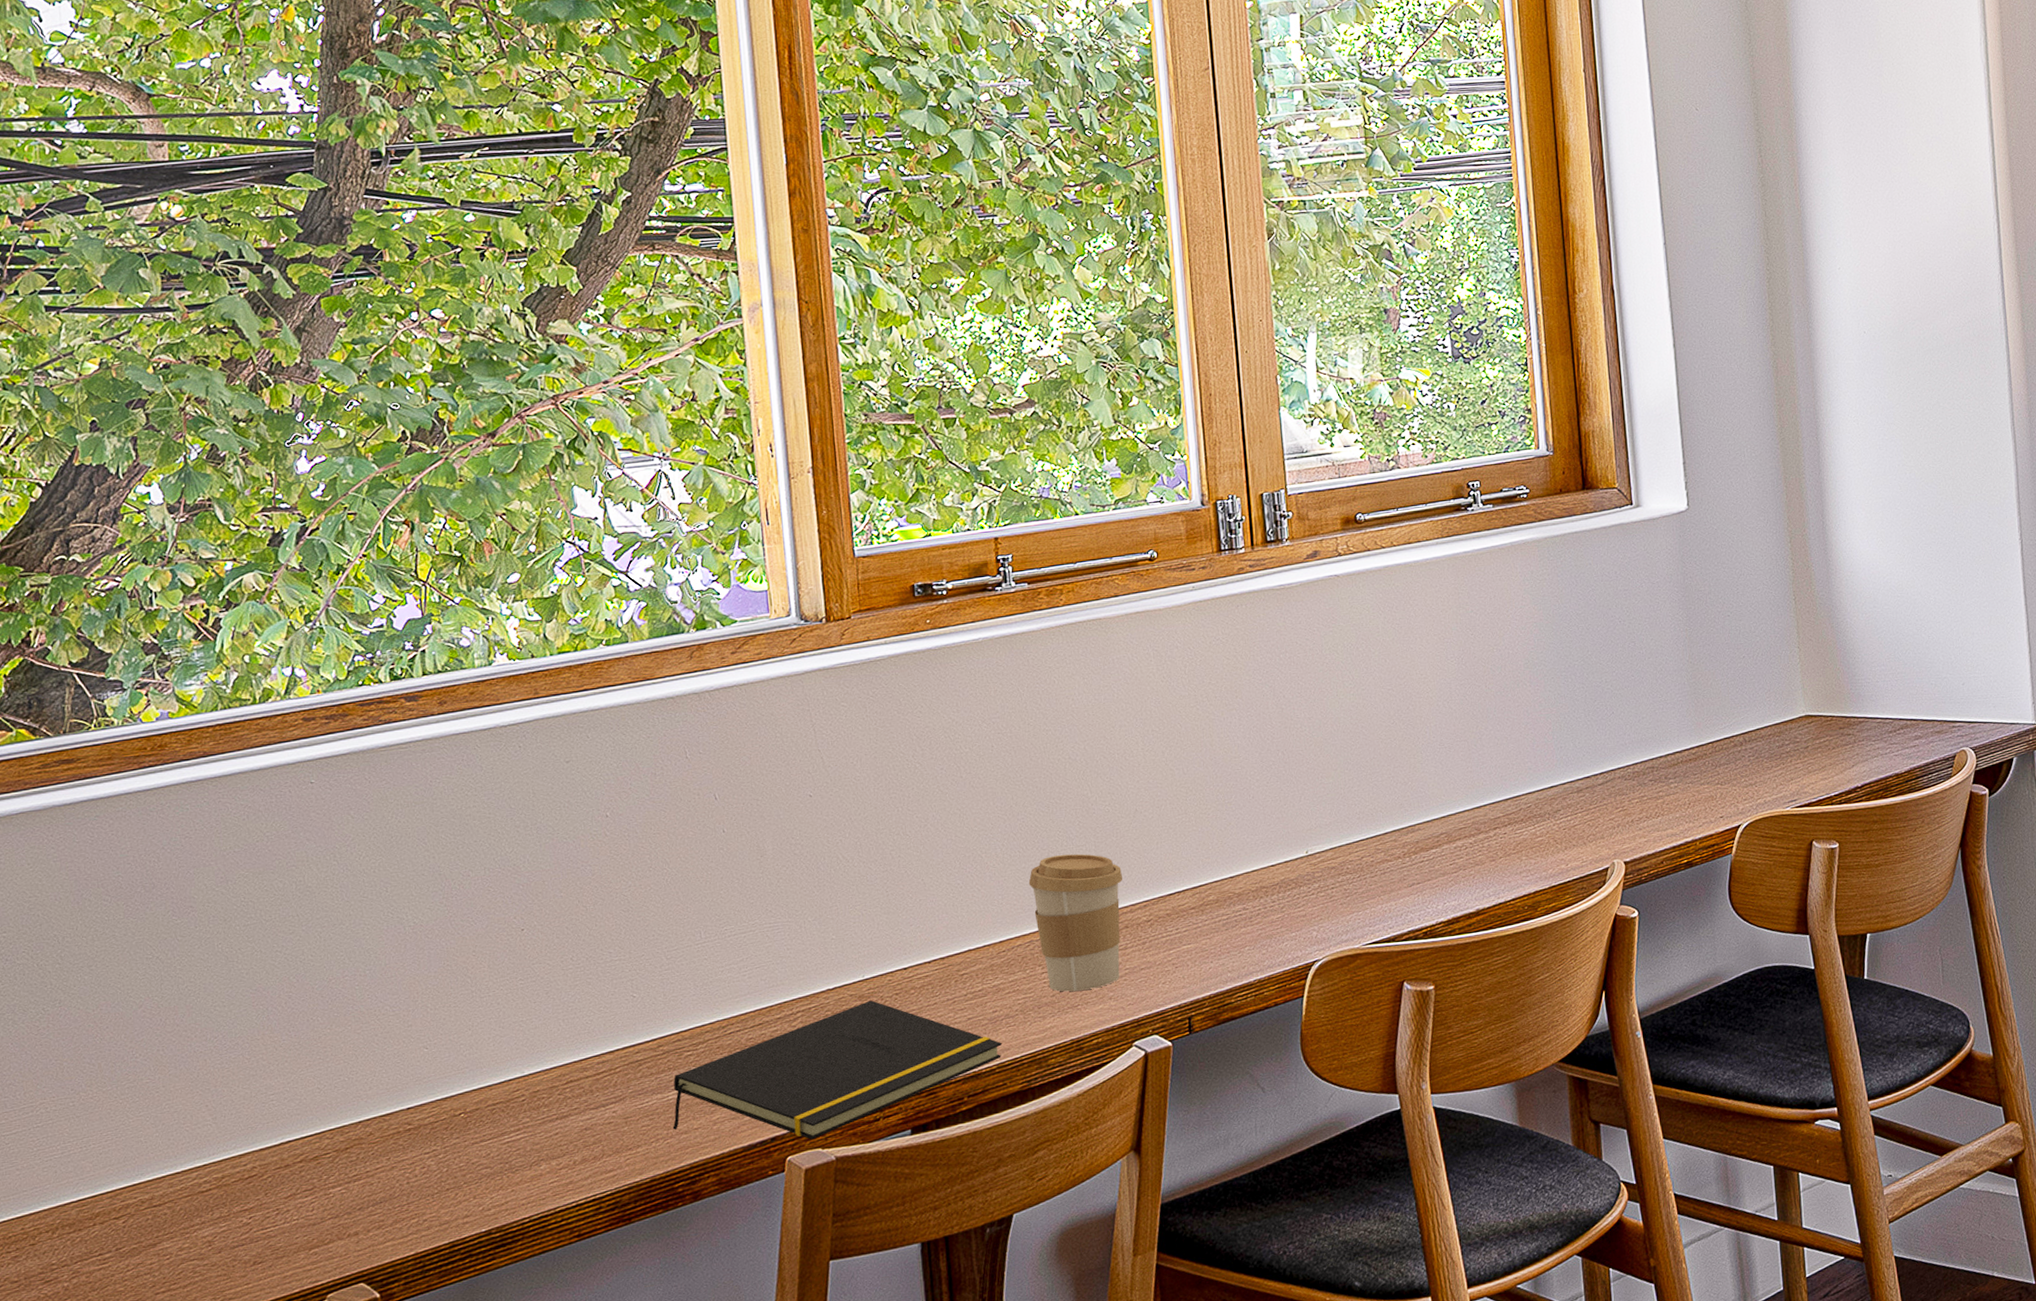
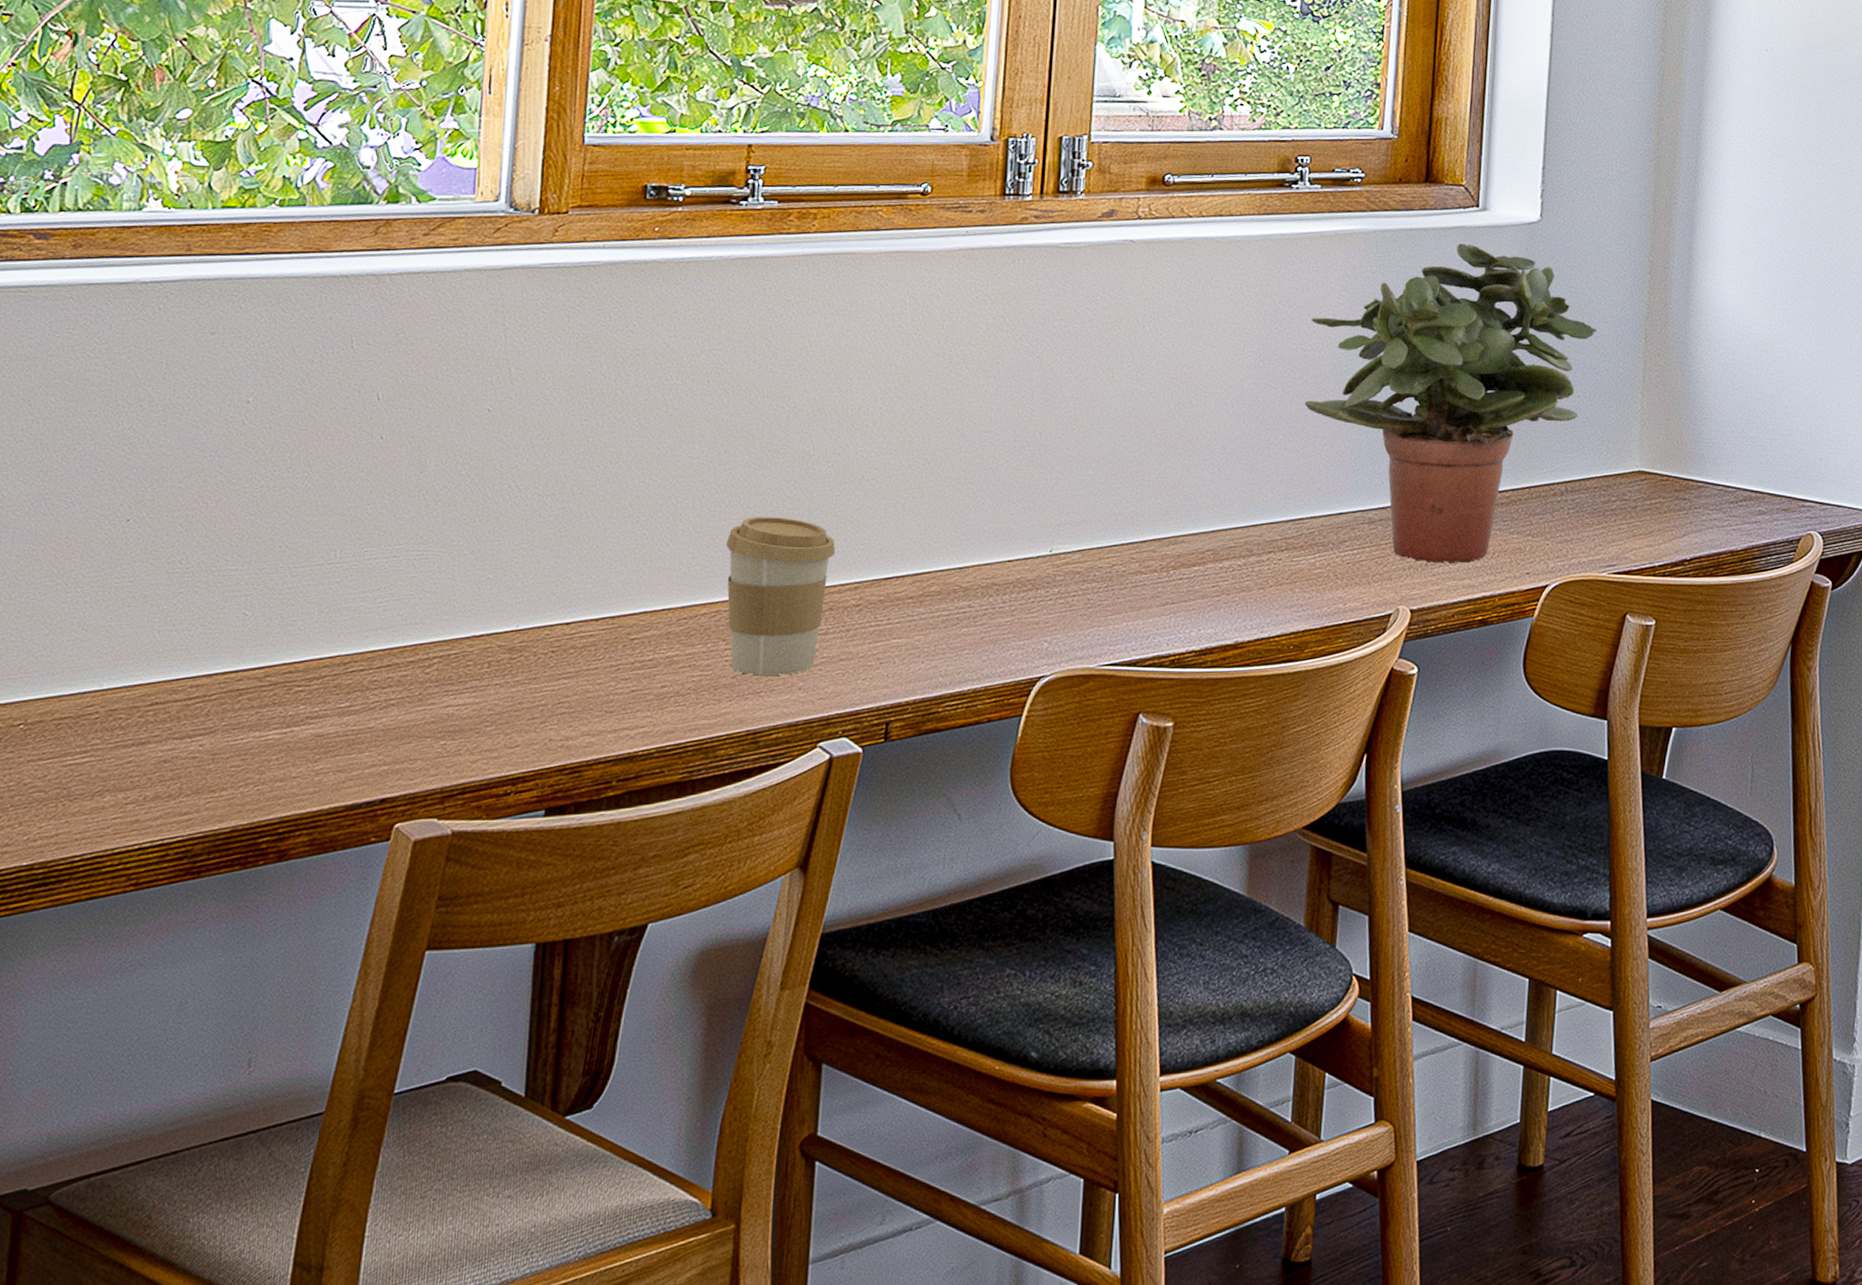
notepad: present [672,1000,1002,1140] -> none [266,655,666,807]
potted plant: none [1501,538,1752,819] -> present [1304,243,1598,563]

